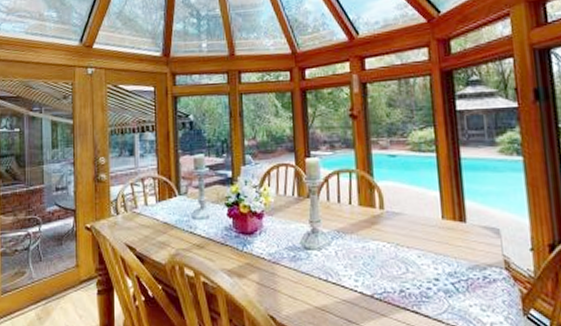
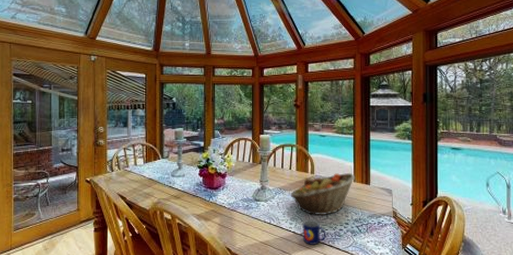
fruit basket: none [352,205,444,269] -> present [290,172,356,216]
mug: none [372,272,408,311] -> present [302,218,326,245]

